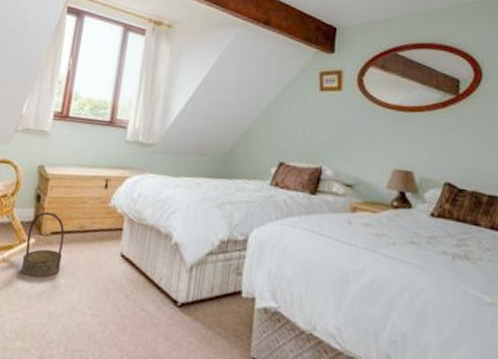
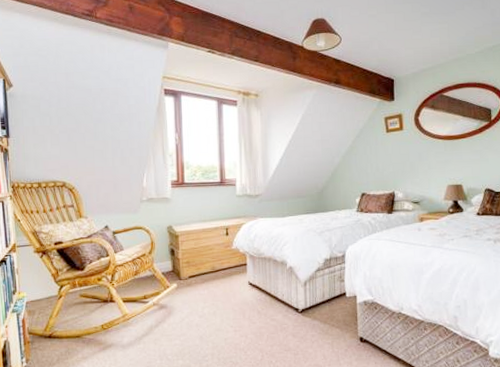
basket: present [20,211,65,278] -> none [169,261,202,312]

